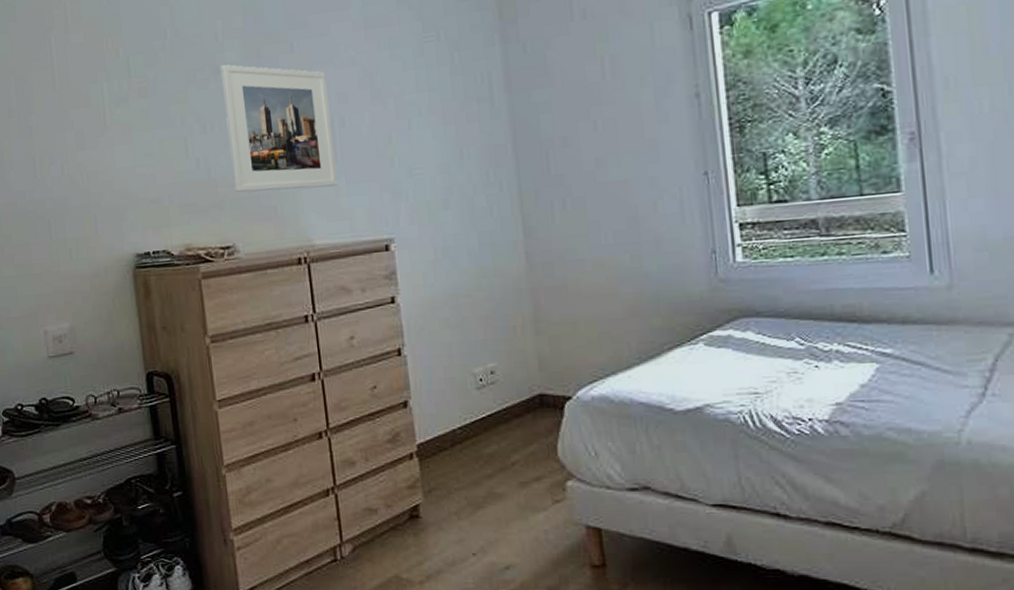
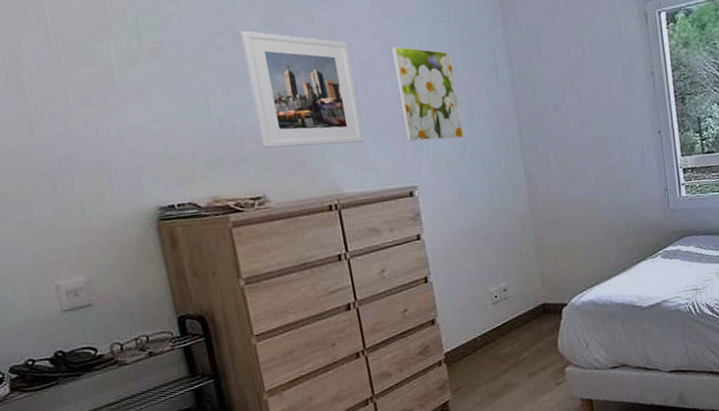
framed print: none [371,73,450,186] -> present [391,46,464,142]

